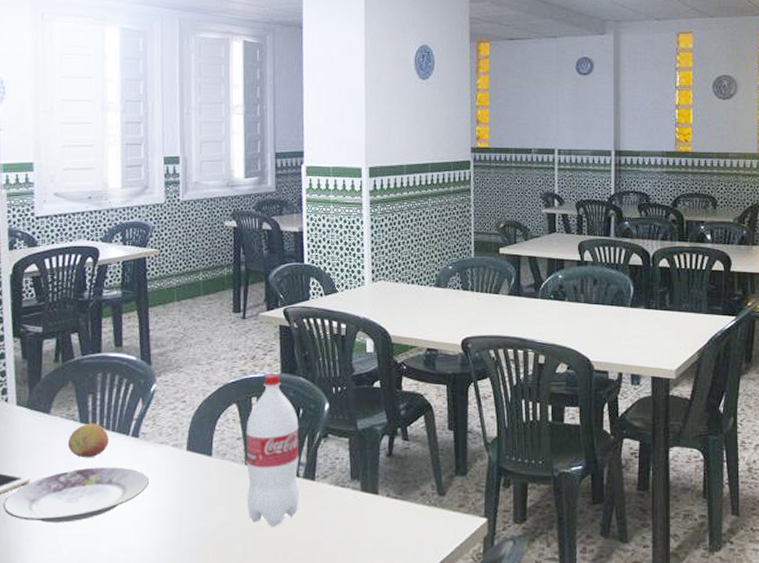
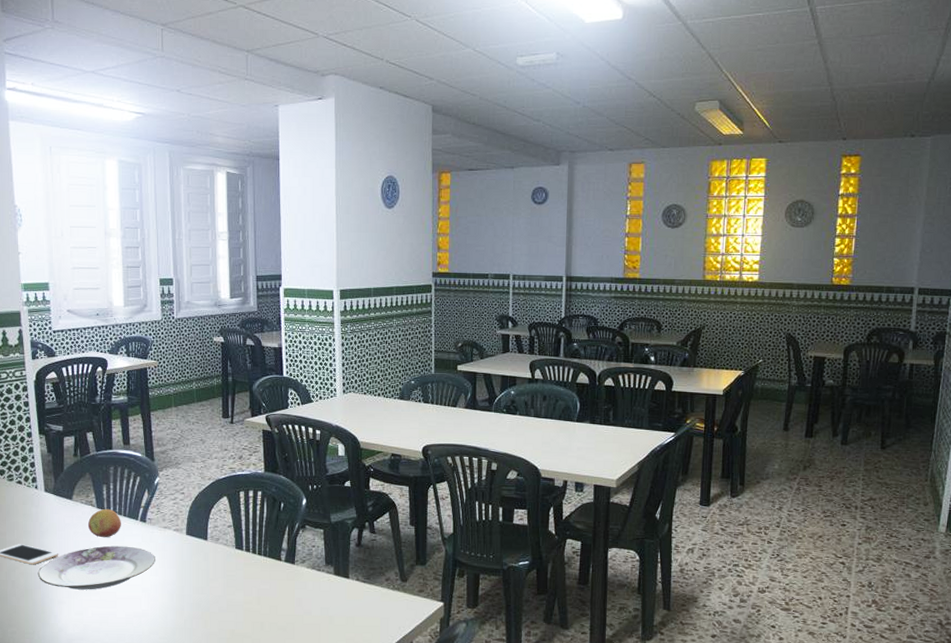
bottle: present [246,374,299,526] -> none [235,472,281,601]

